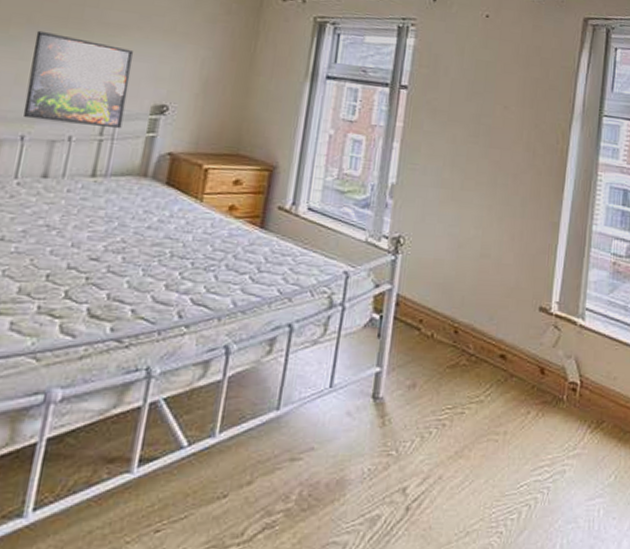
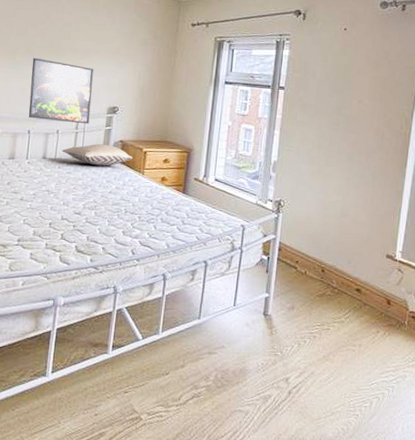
pillow: none [74,157,187,190] -> present [61,144,133,167]

